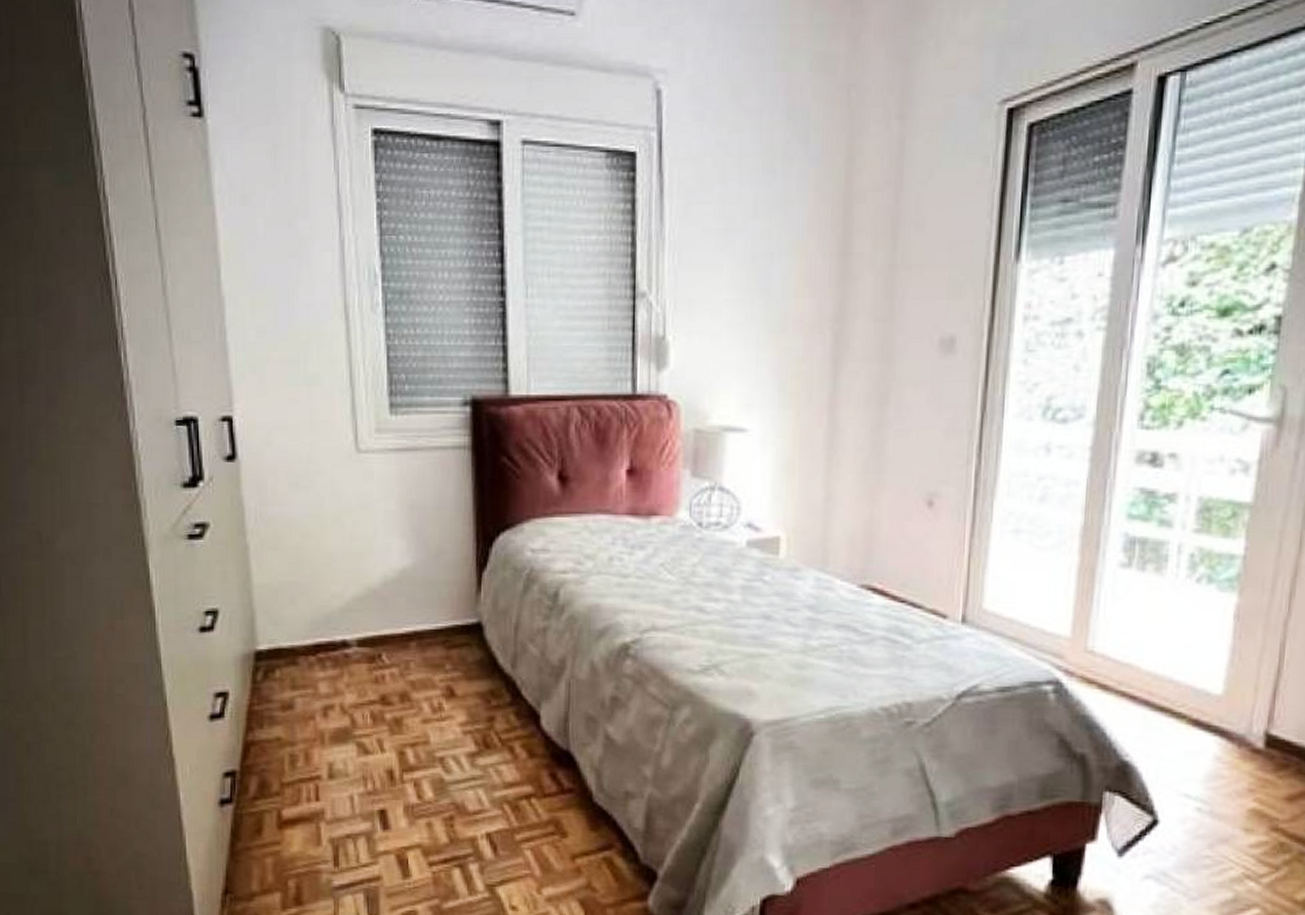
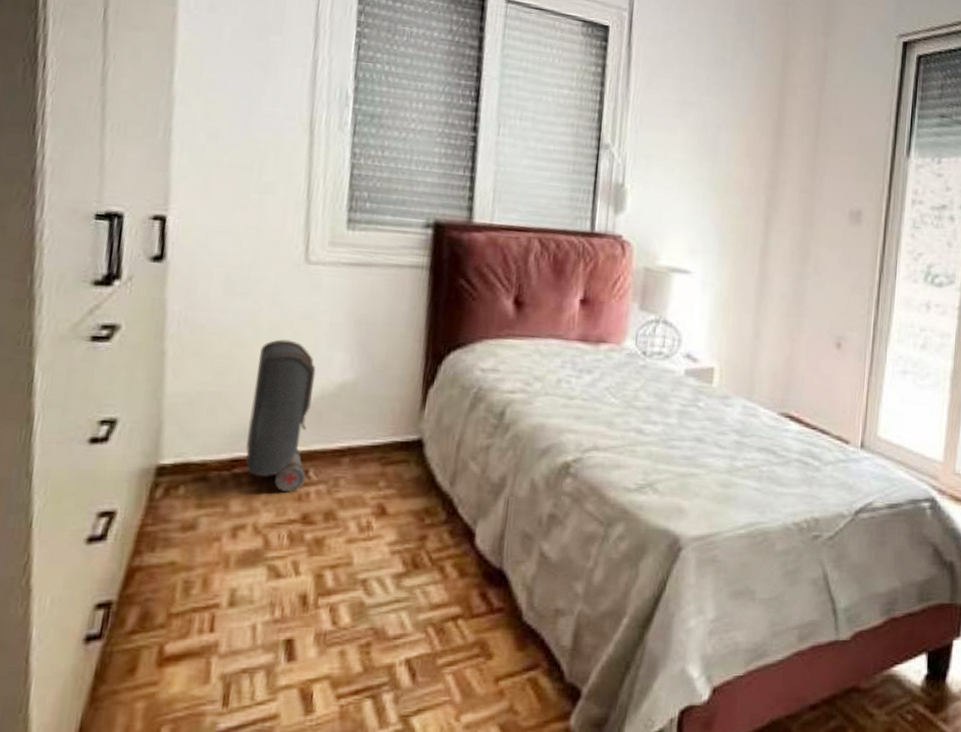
shoulder bag: none [324,529,379,674] -> present [246,339,316,492]

